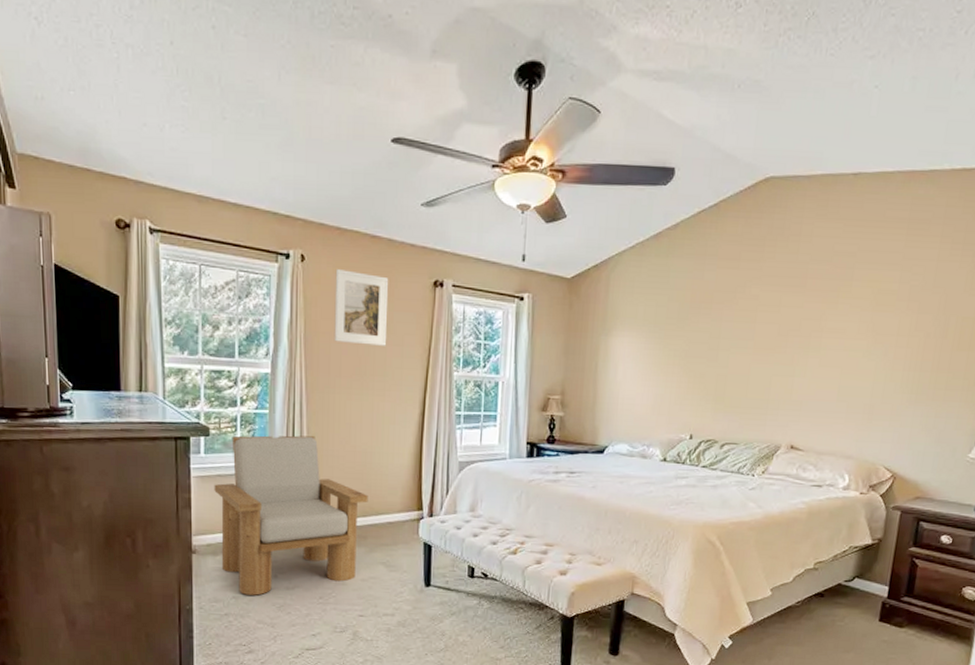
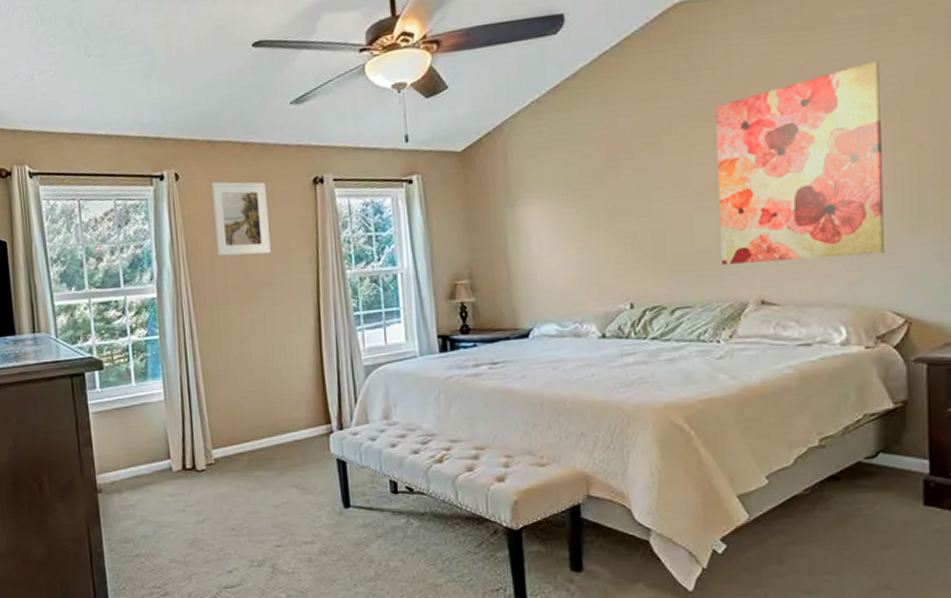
armchair: present [214,435,369,595] -> none [112,357,272,533]
wall art: none [767,258,911,419] -> present [715,61,886,265]

